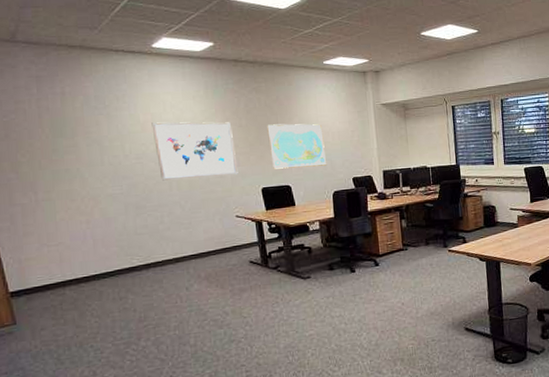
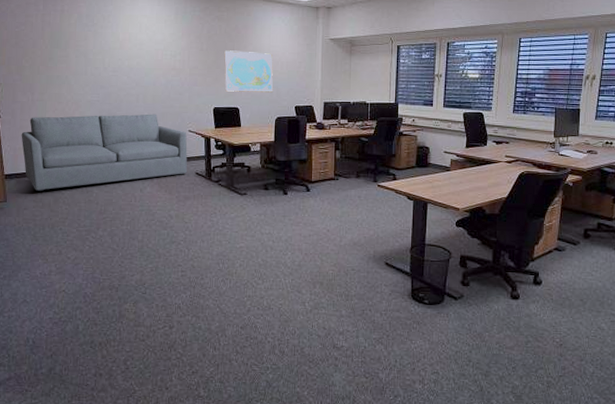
sofa: none [26,201,239,307] -> present [21,114,187,192]
wall art: present [151,122,238,181] -> none [128,41,195,94]

